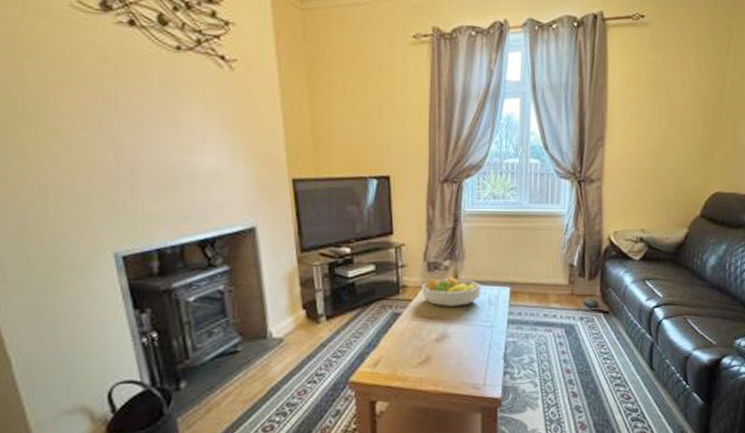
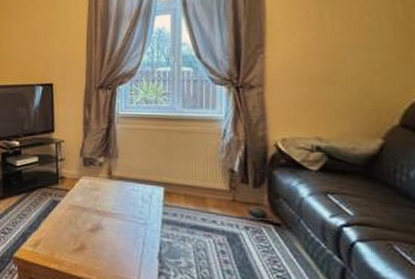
fruit bowl: present [422,276,480,306] -> none [78,171,134,201]

